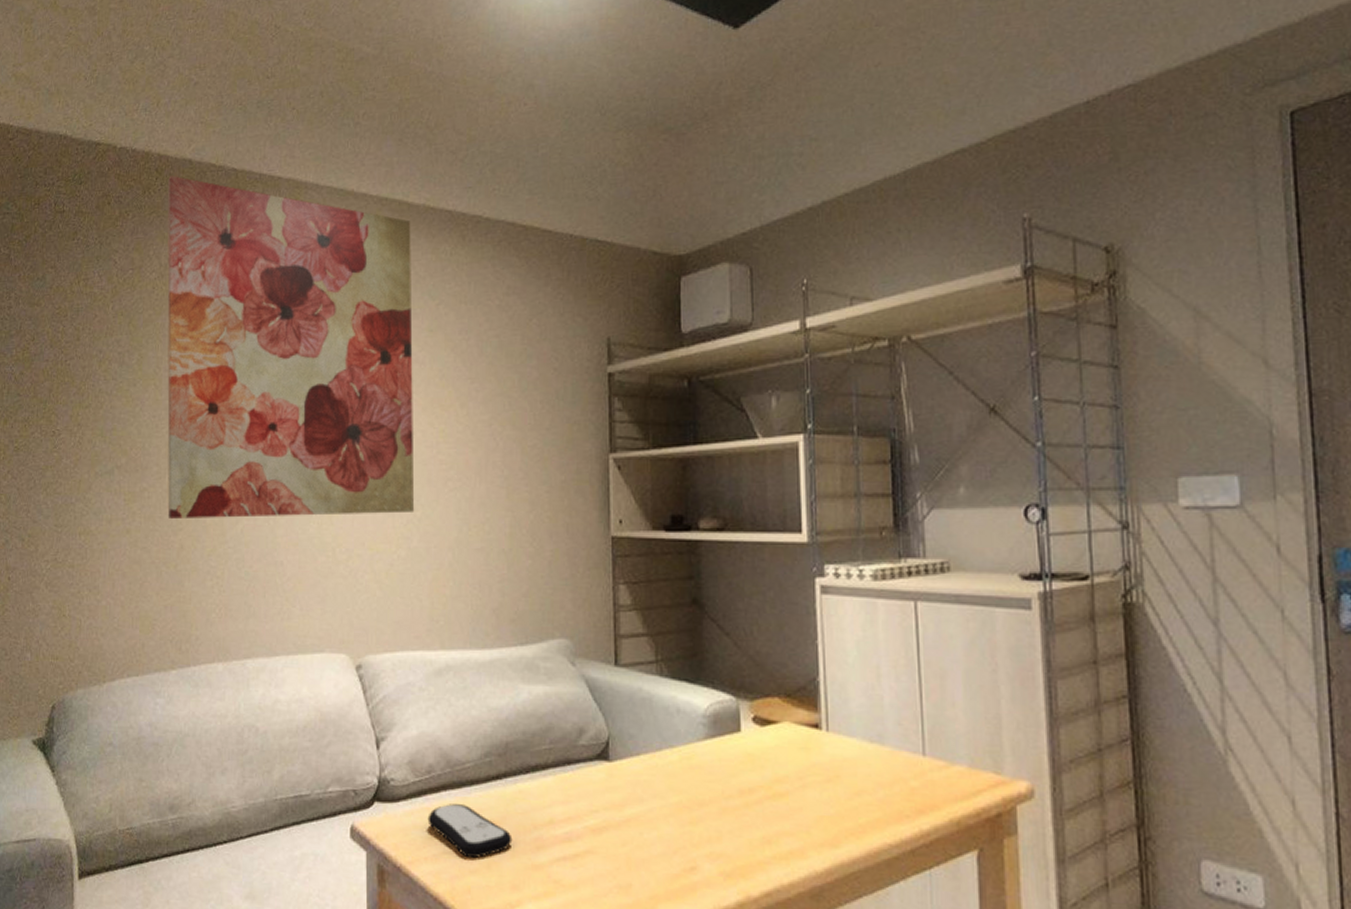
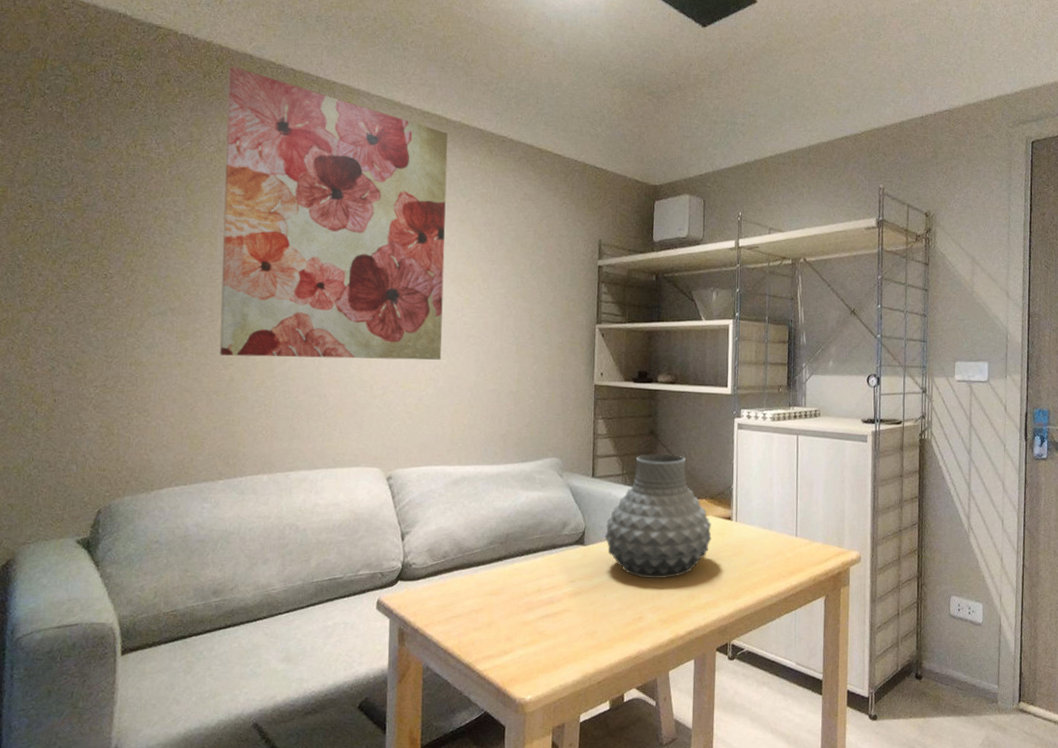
remote control: present [427,804,513,858] -> none [441,580,509,619]
vase: none [636,632,791,813] -> present [605,454,712,578]

